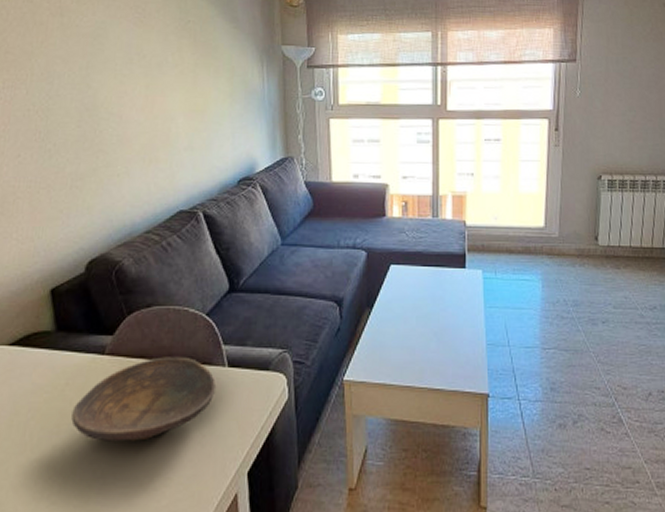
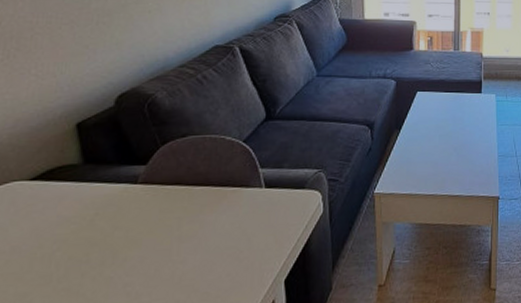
decorative bowl: present [71,356,216,442] -> none [102,181,253,265]

